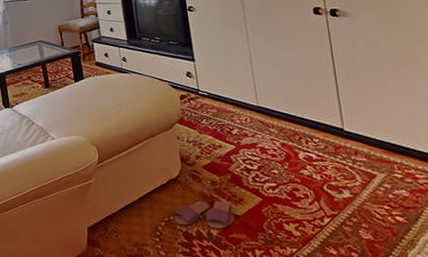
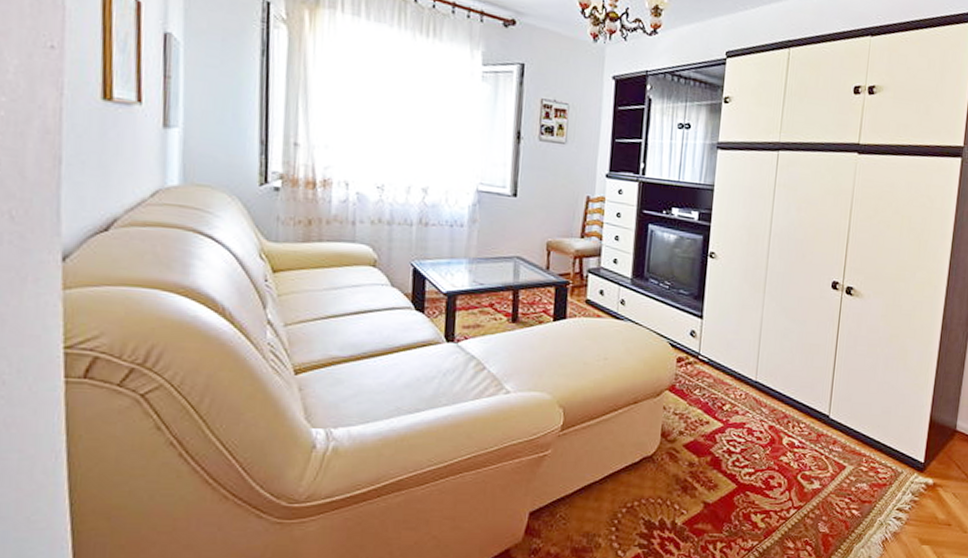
slippers: present [173,200,231,229] -> none [638,484,703,518]

